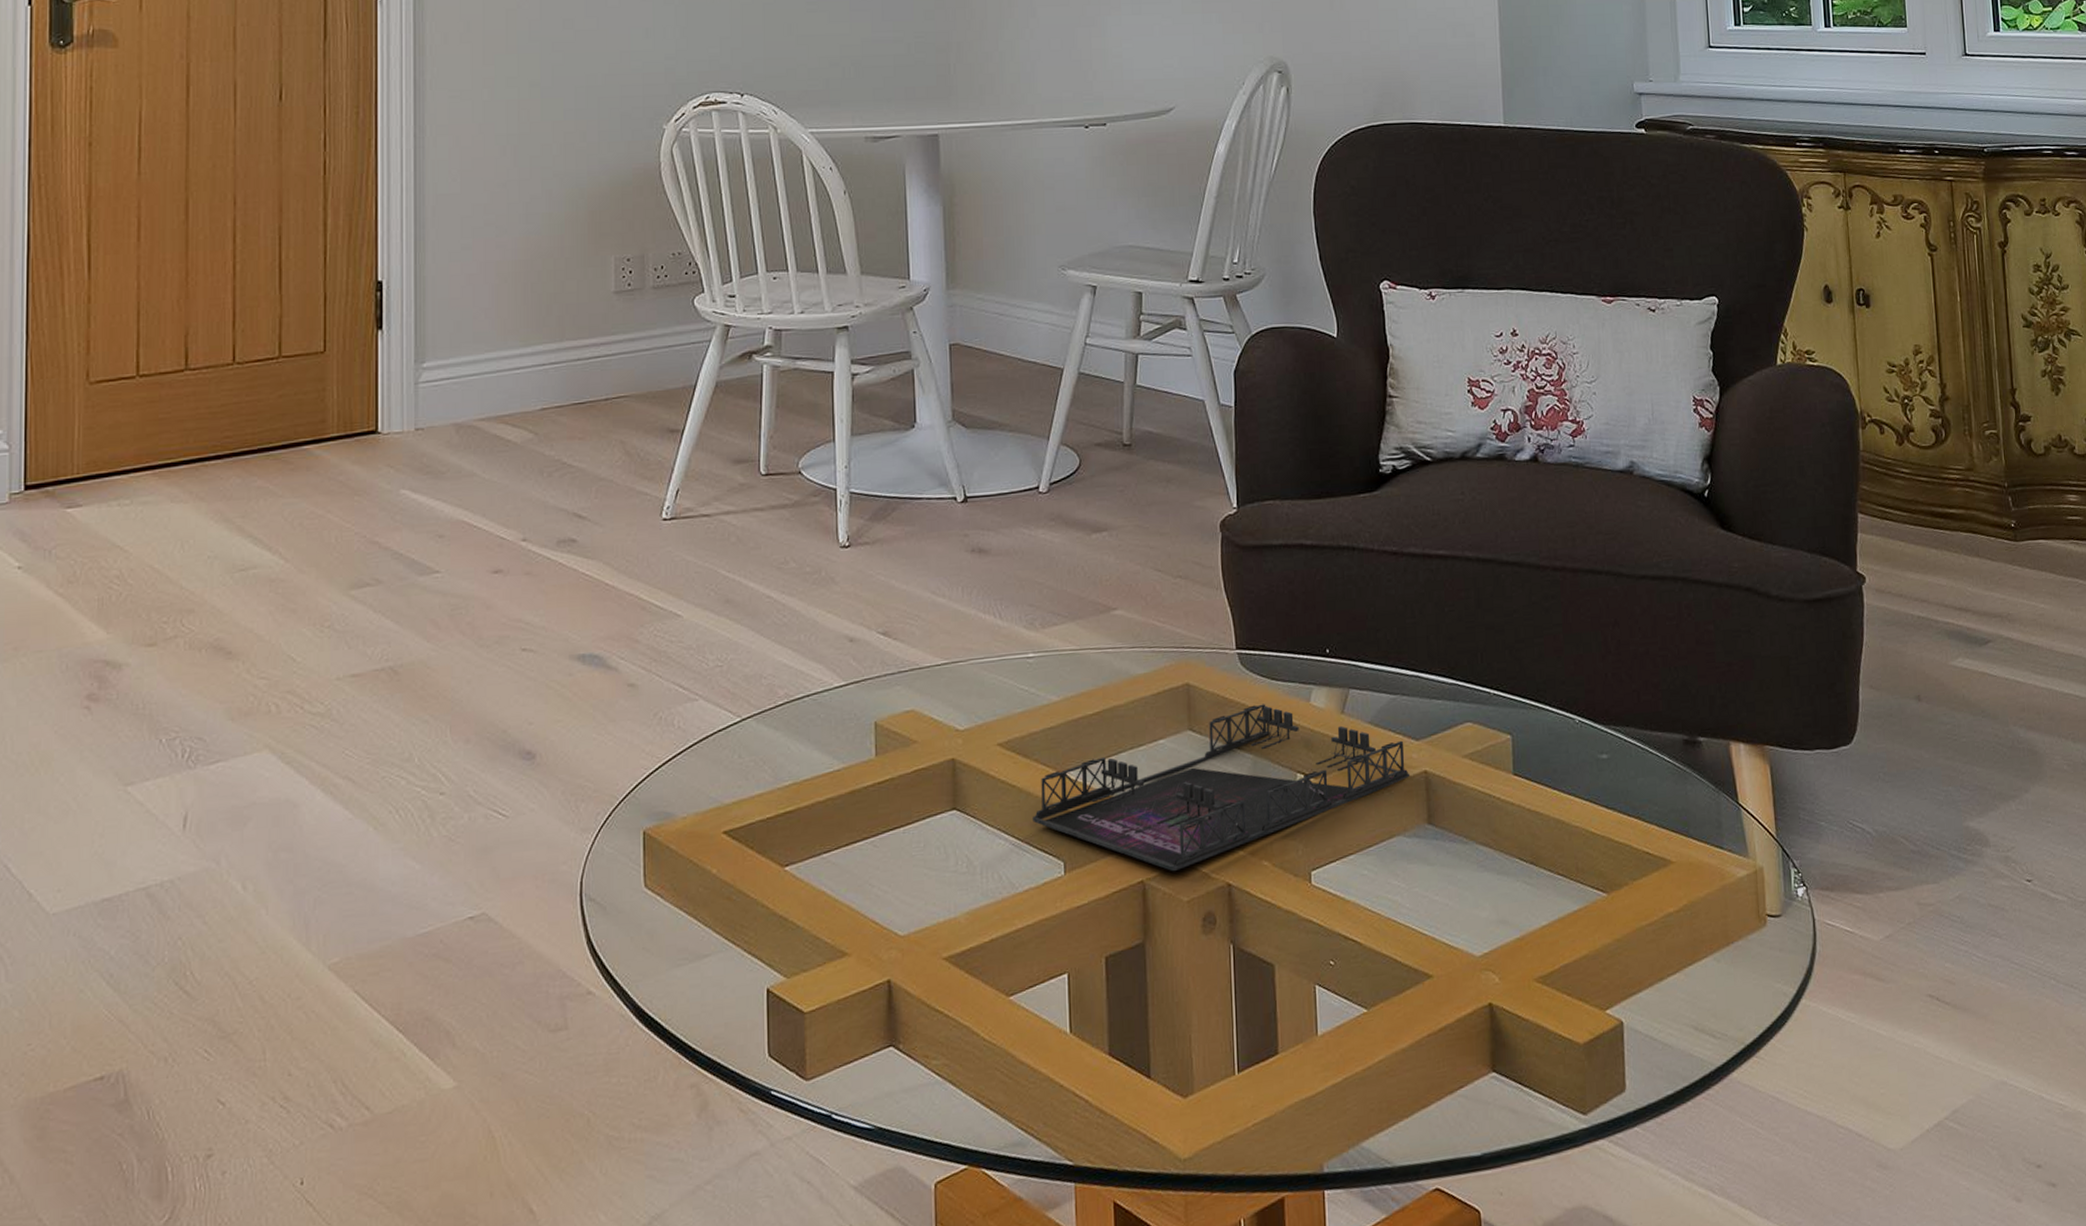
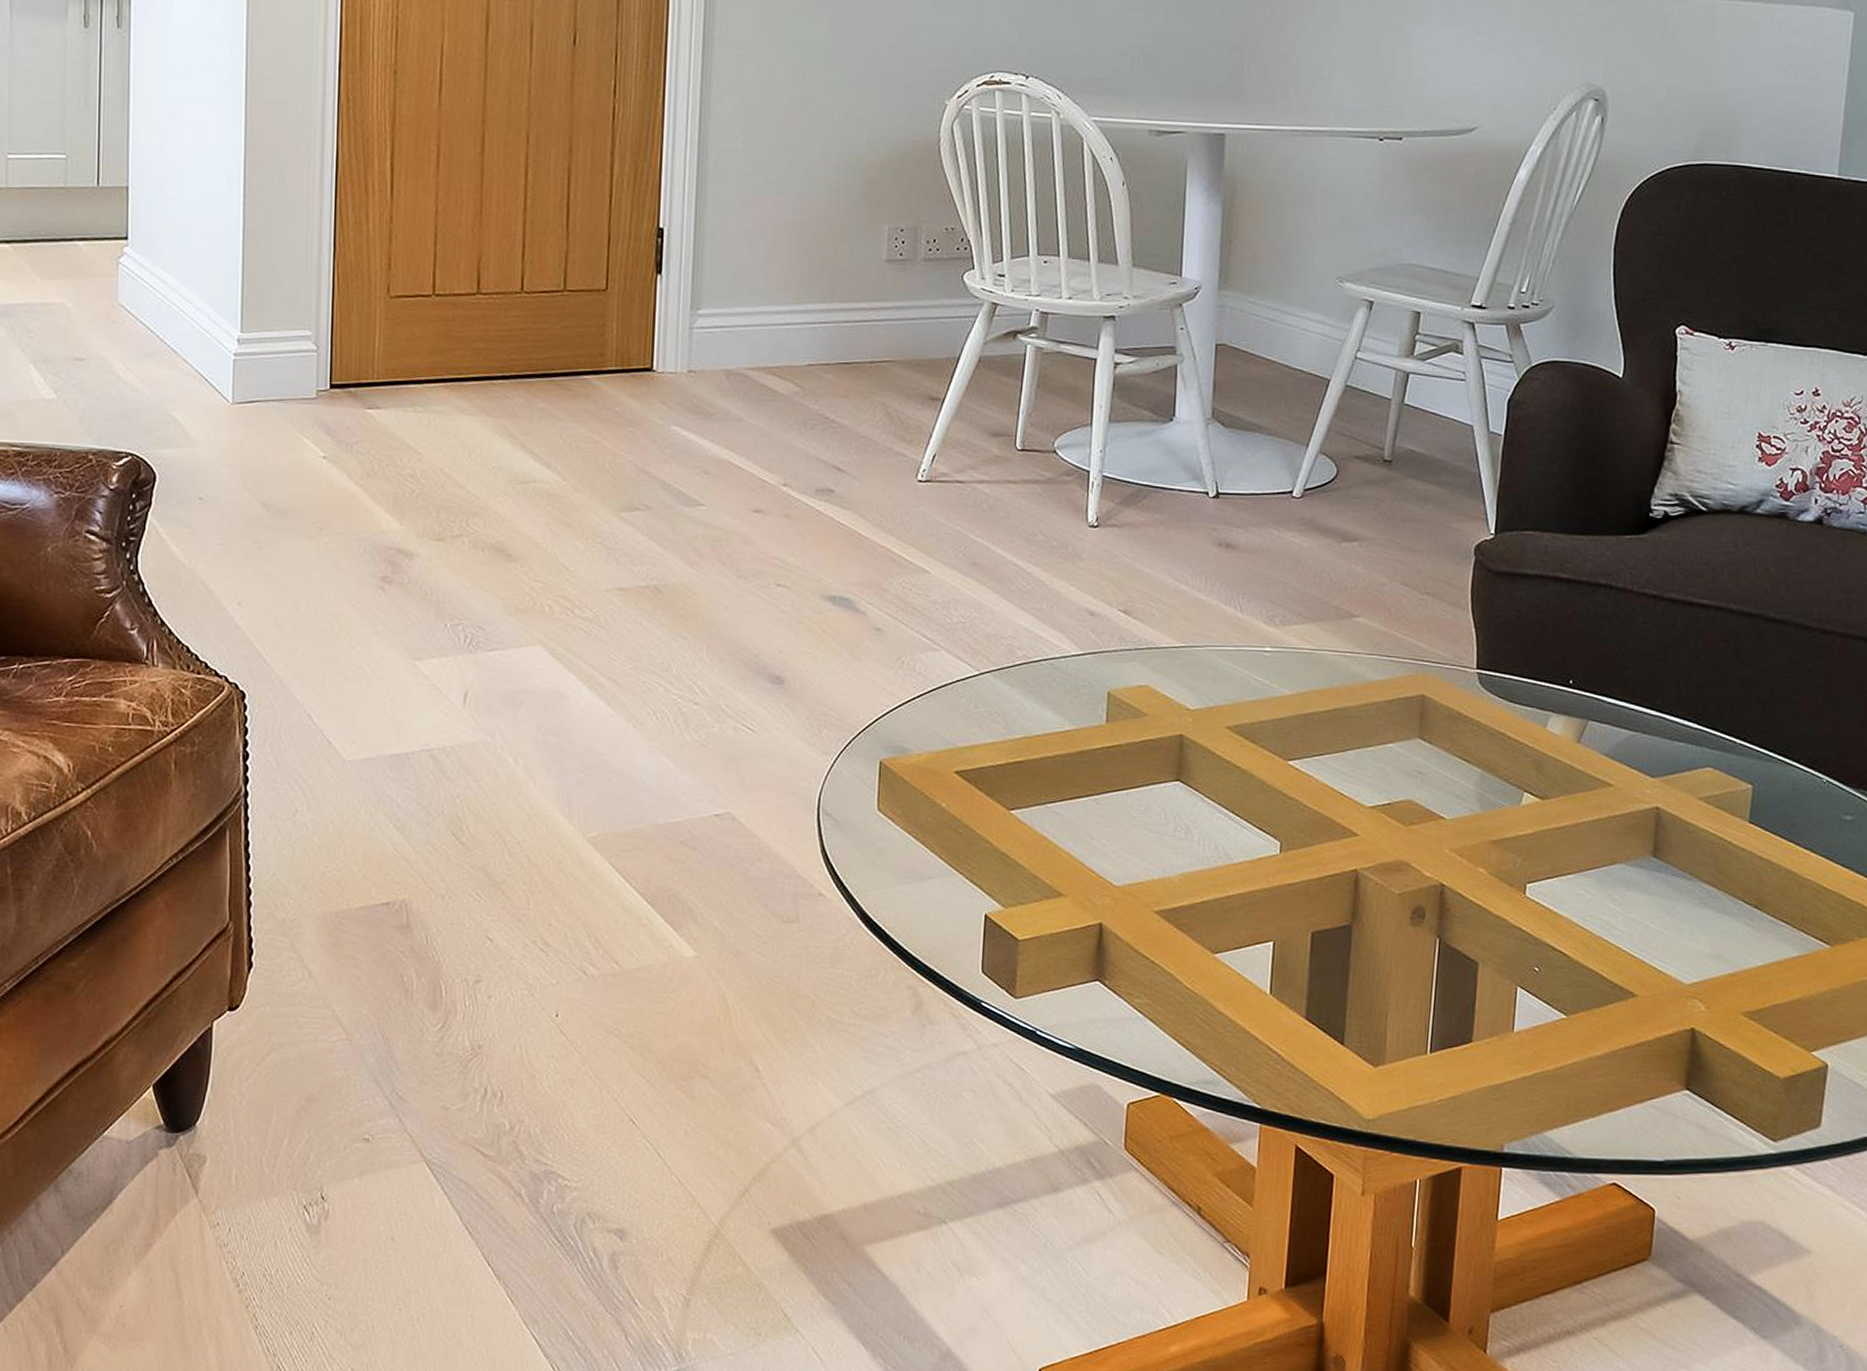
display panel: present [1033,704,1409,871] -> none [1254,723,1640,865]

